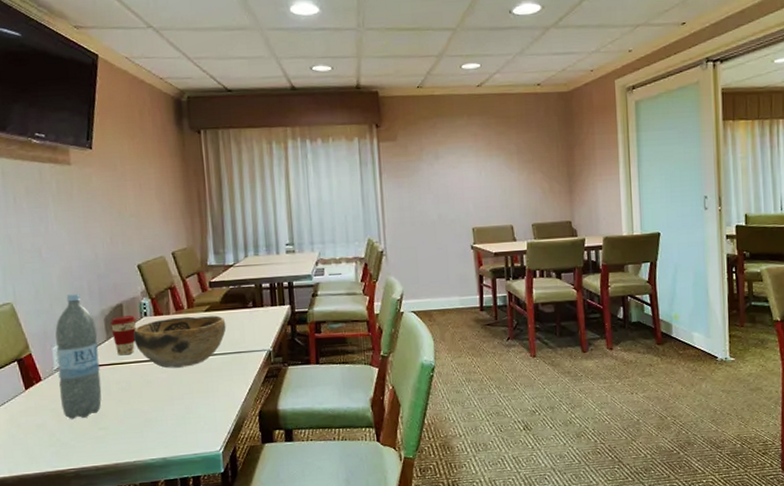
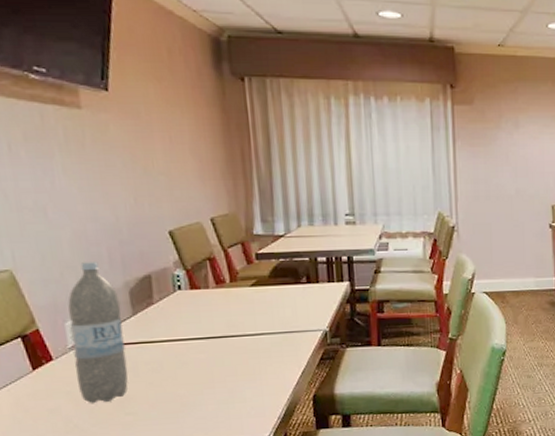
coffee cup: present [111,315,137,356] -> none [137,288,169,333]
decorative bowl: present [133,315,226,369] -> none [164,291,276,348]

